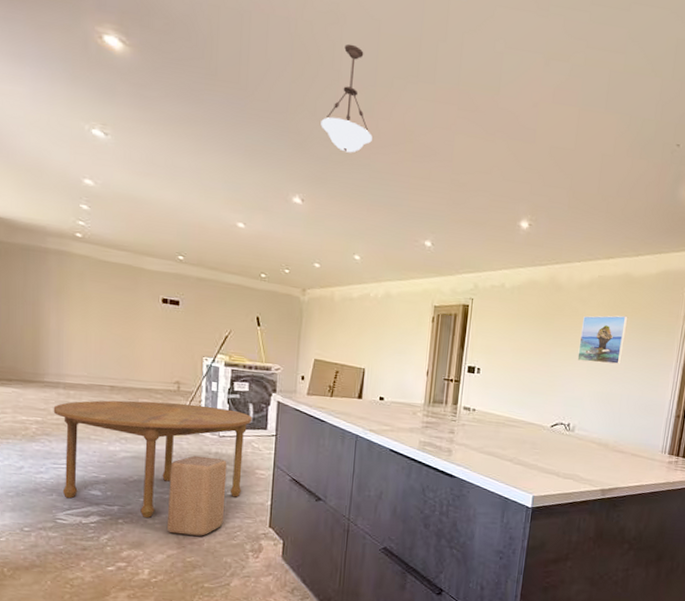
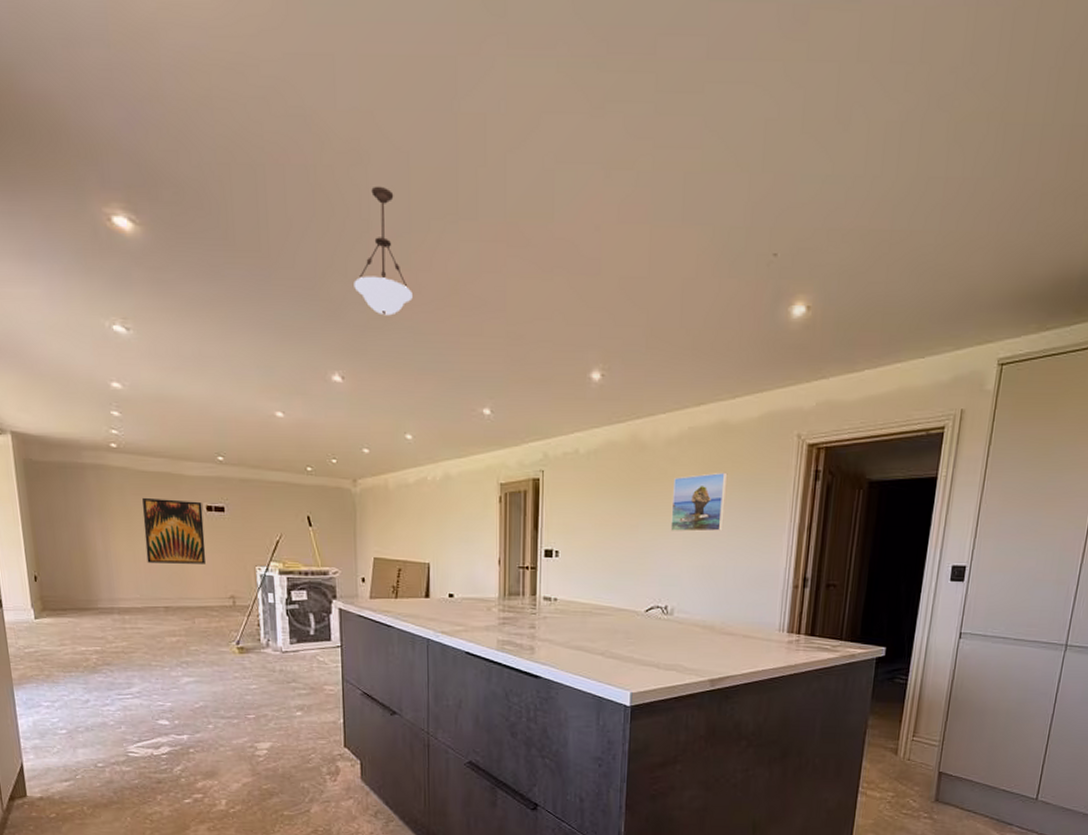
dining table: present [53,400,252,518] -> none [110,619,315,746]
wall art: none [98,284,158,351] -> present [142,497,206,564]
stool: present [166,455,227,536] -> none [235,675,296,761]

